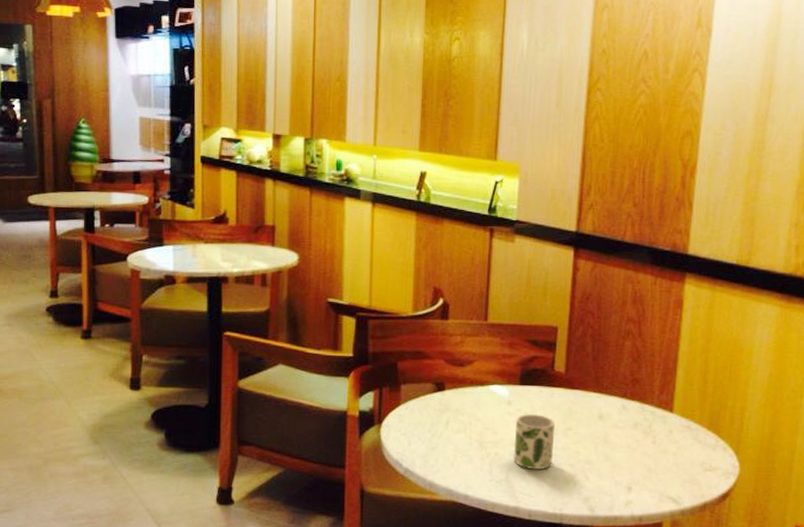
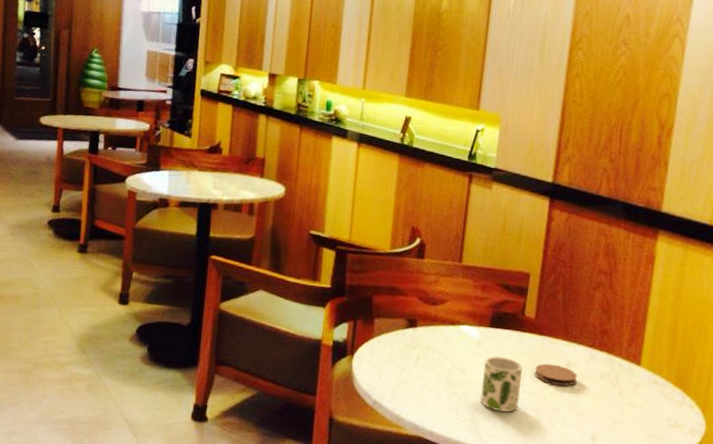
coaster: none [567,417,610,438] -> present [534,363,577,386]

